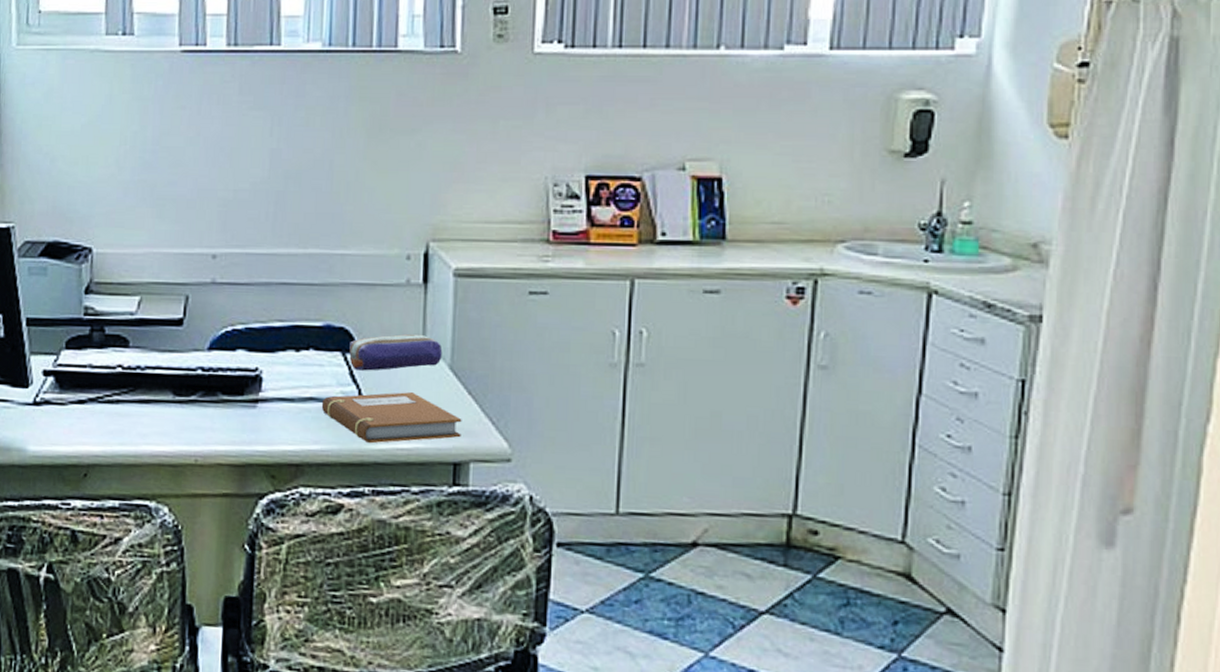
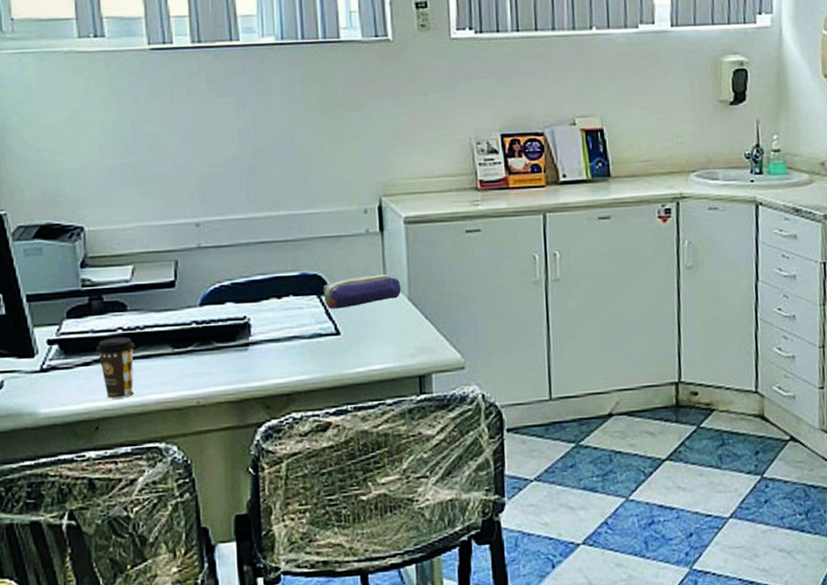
coffee cup: none [92,375,134,445] -> present [95,336,136,399]
notebook: present [321,392,462,444] -> none [304,322,423,369]

